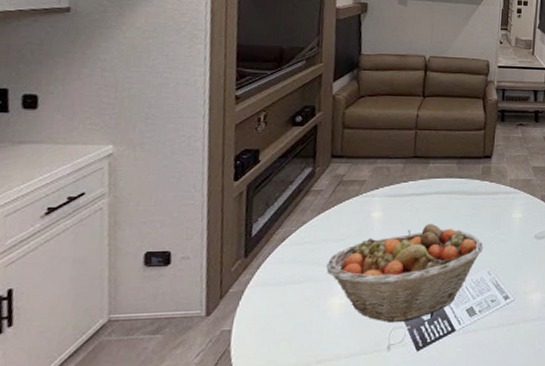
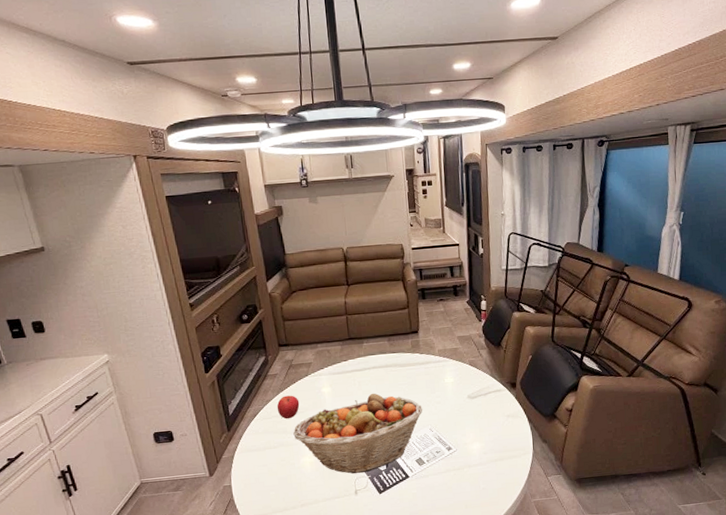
fruit: none [313,217,342,247] -> present [276,395,300,419]

